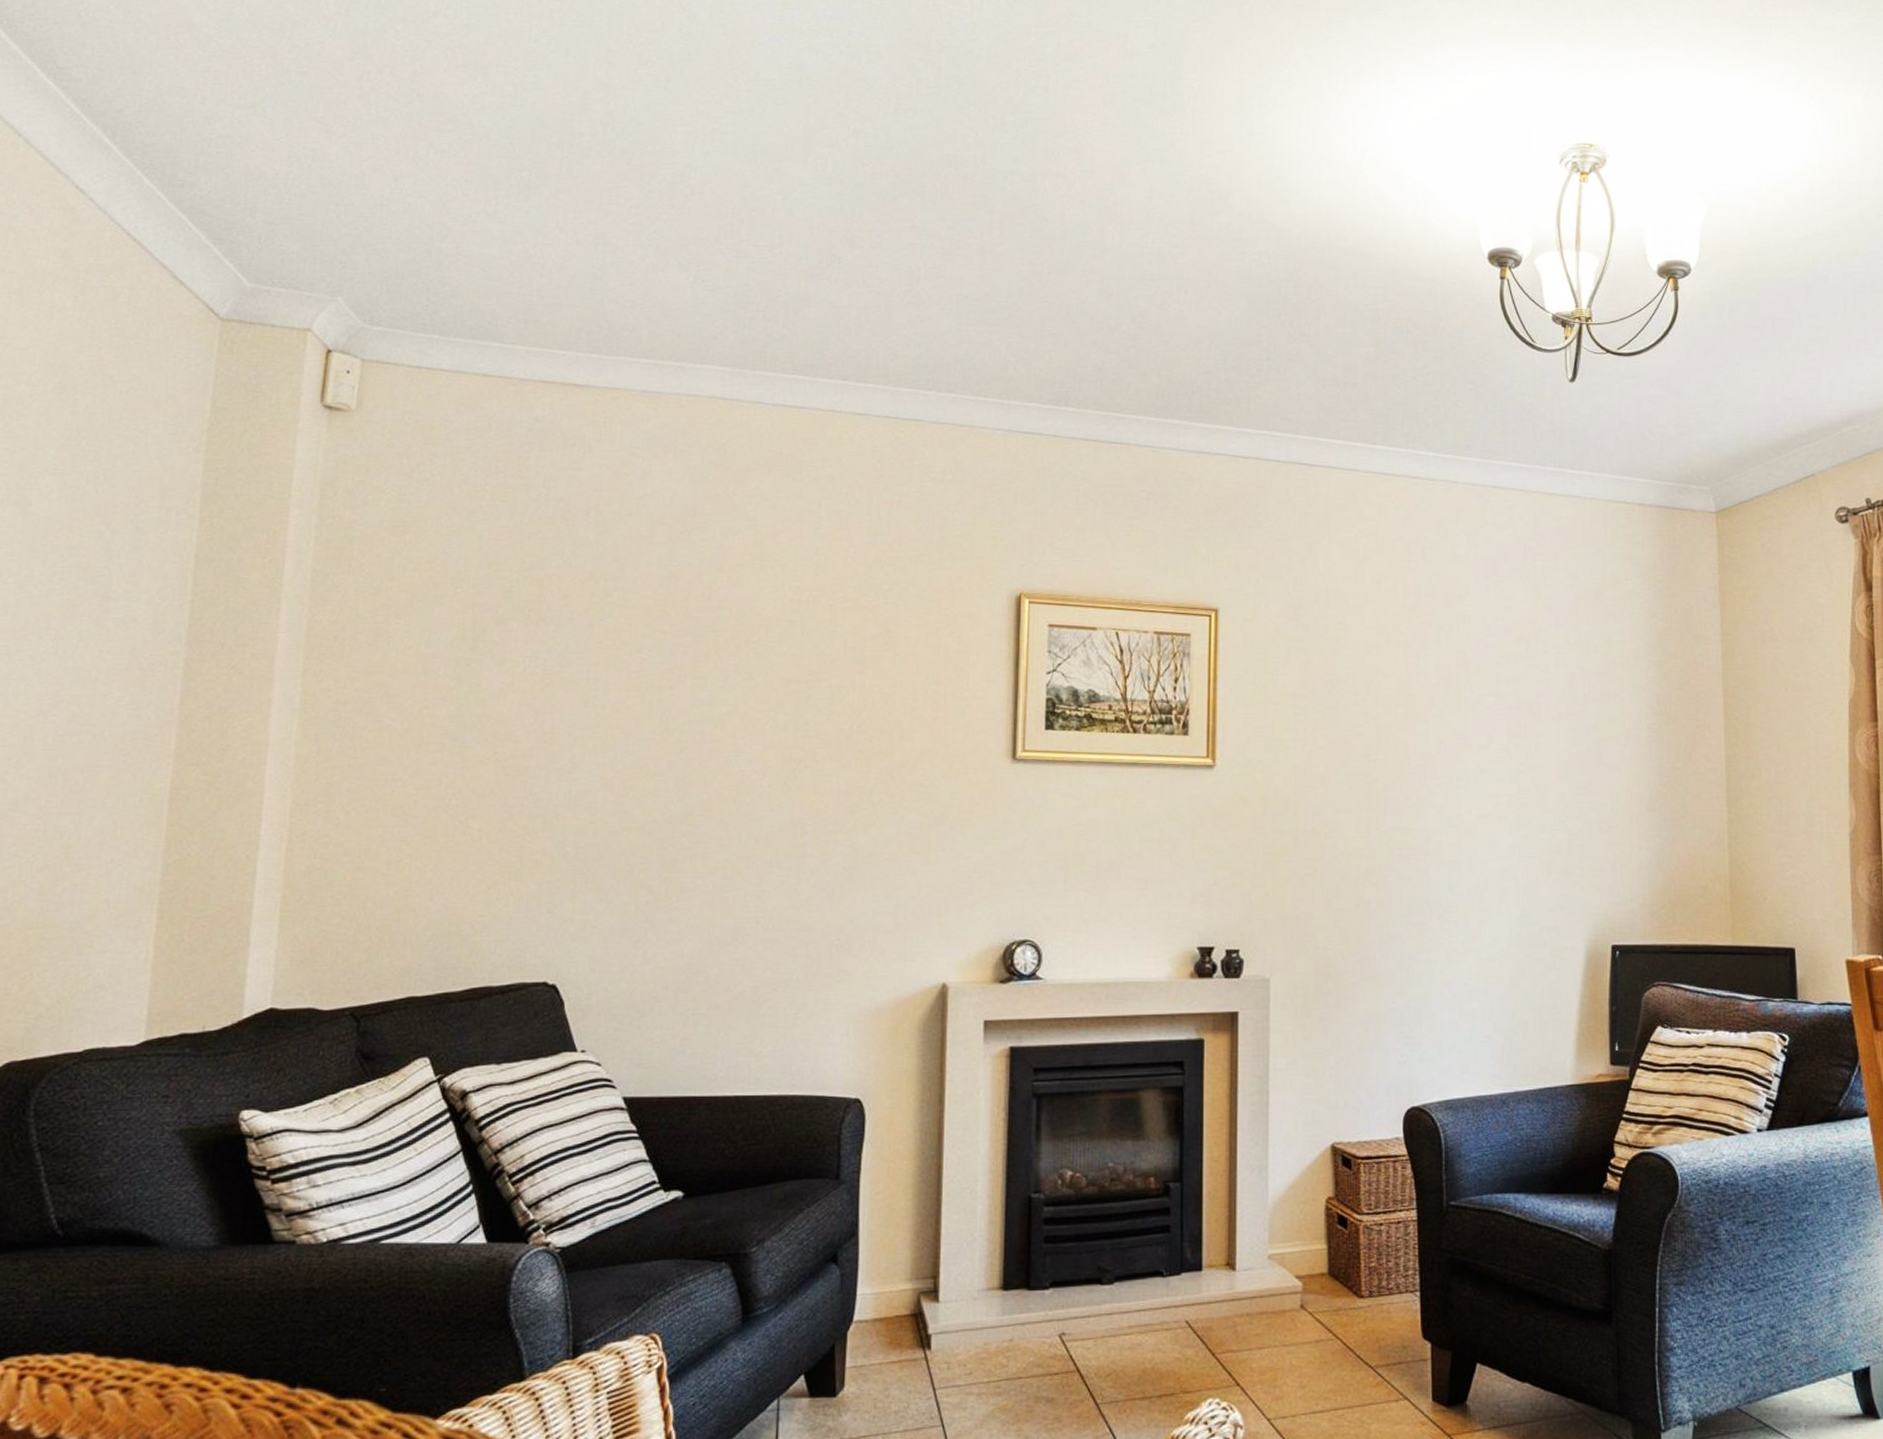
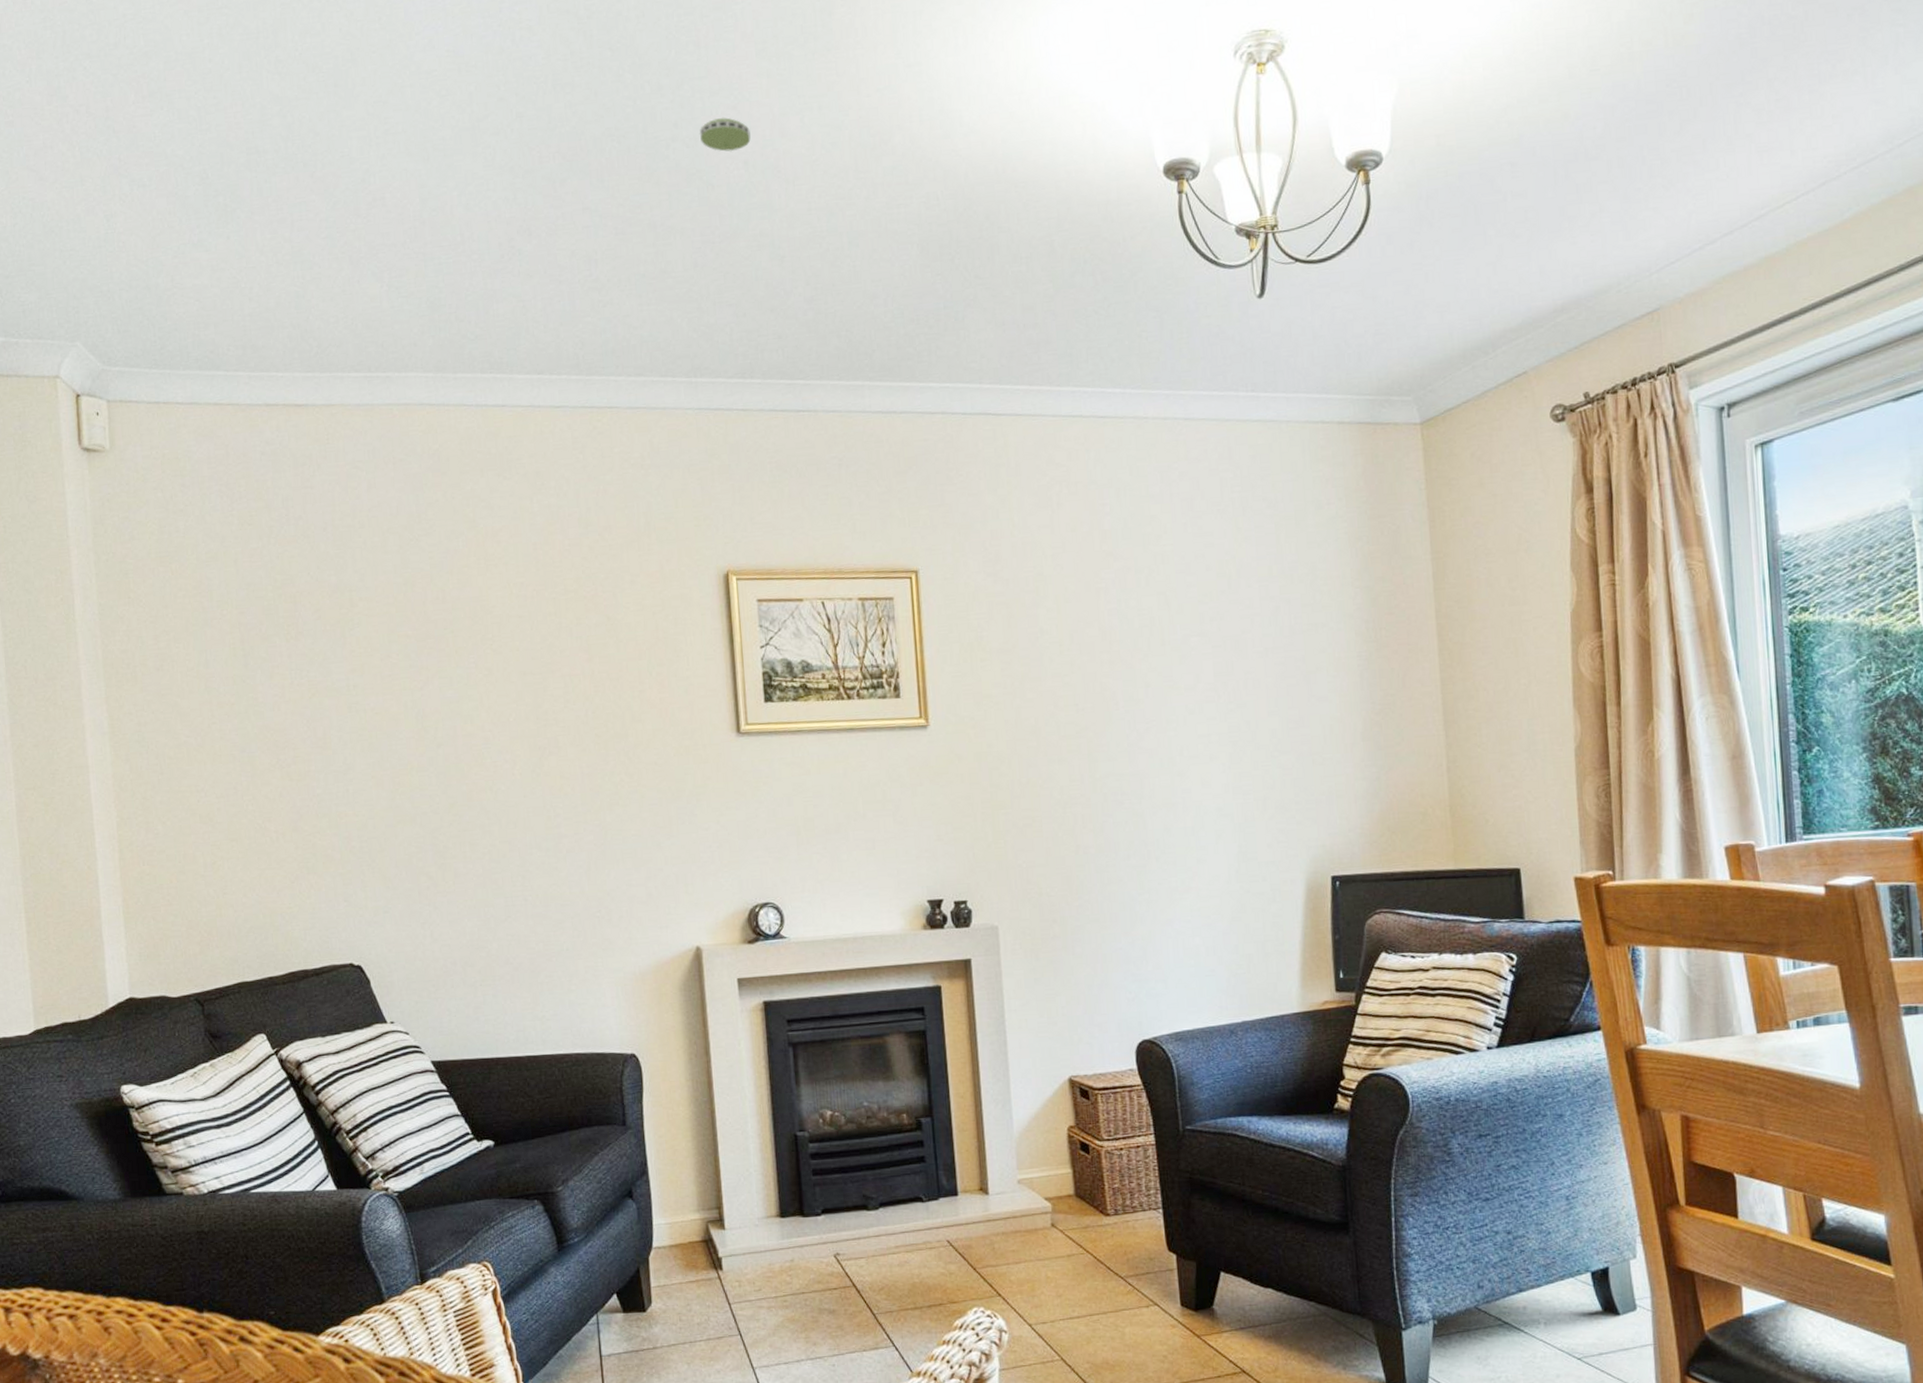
smoke detector: none [1038,158,1090,191] -> present [699,117,751,152]

